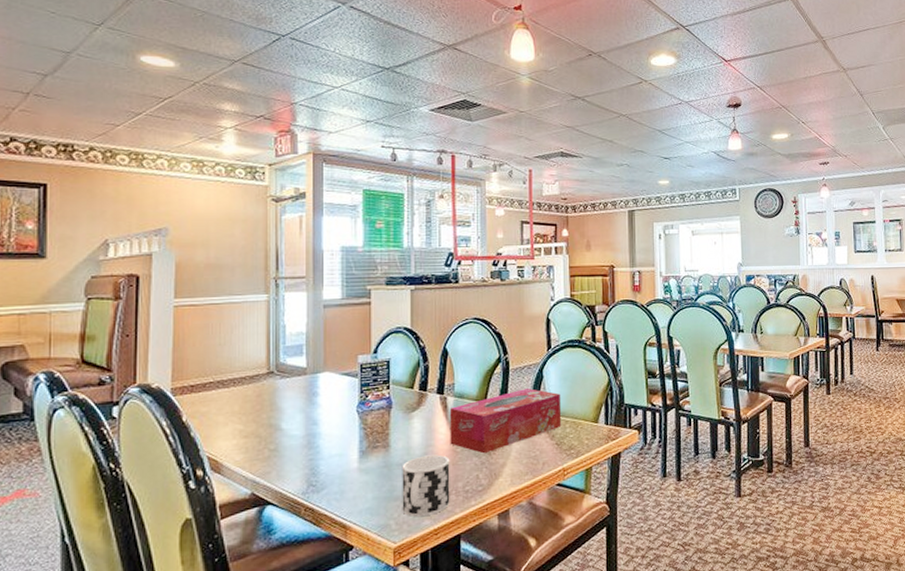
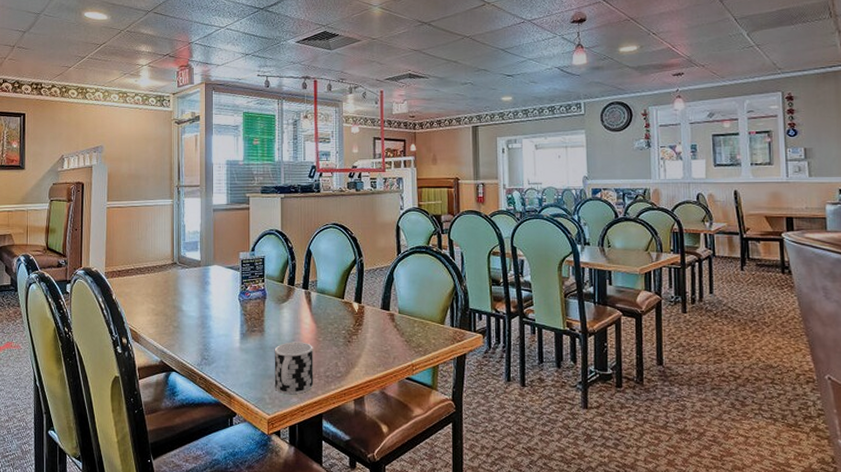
tissue box: present [449,388,562,454] -> none [313,289,411,344]

